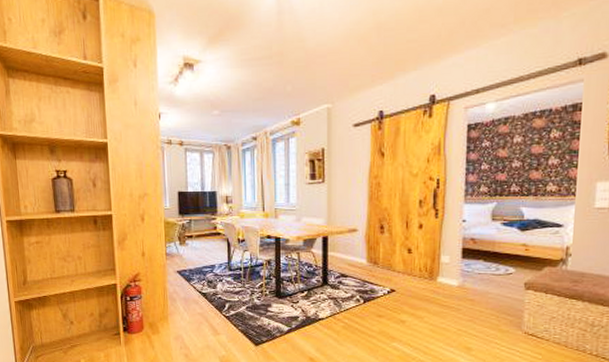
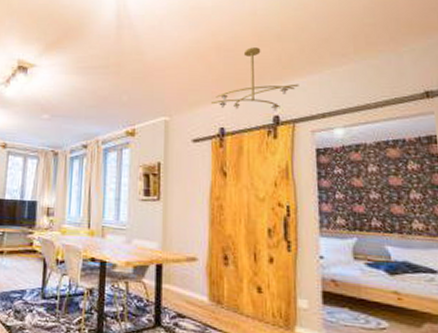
ceiling light fixture: none [371,24,457,92] -> present [211,47,299,111]

